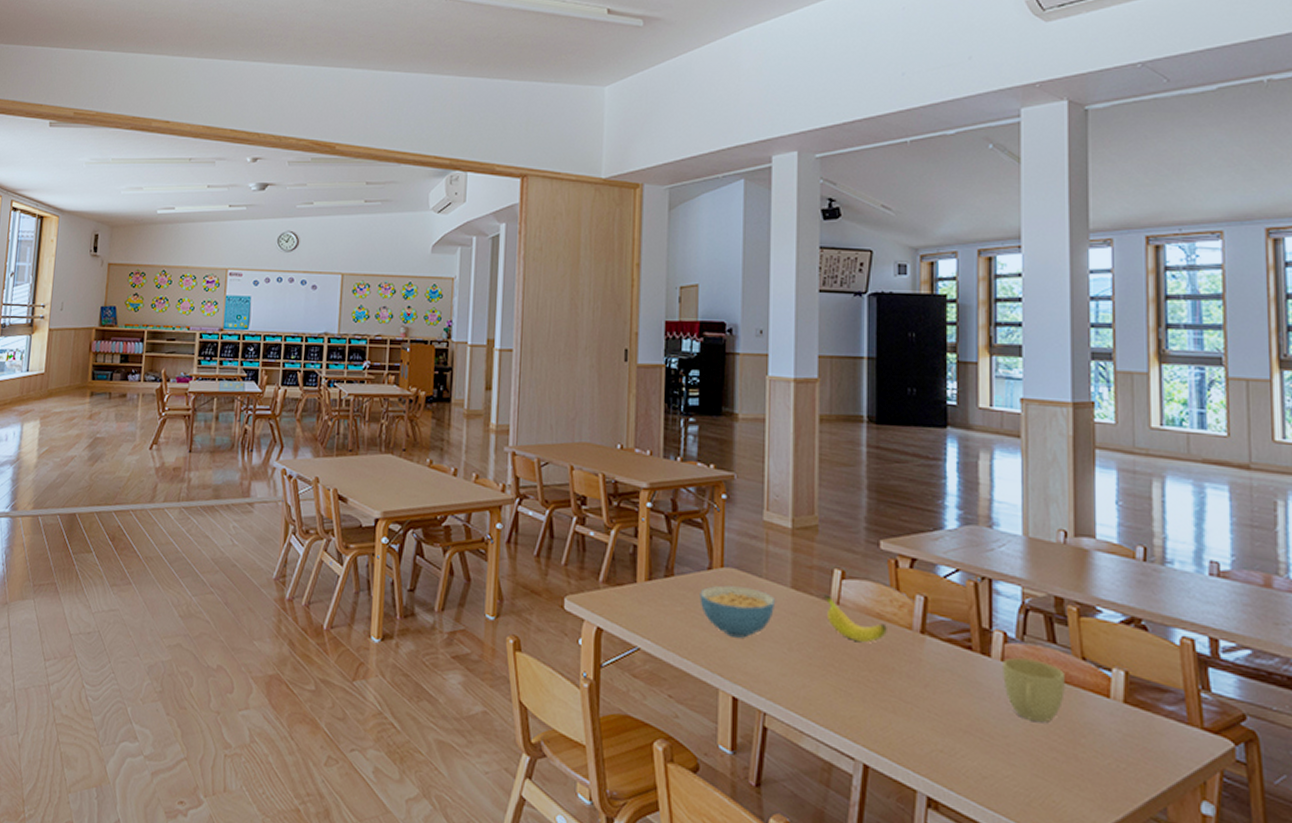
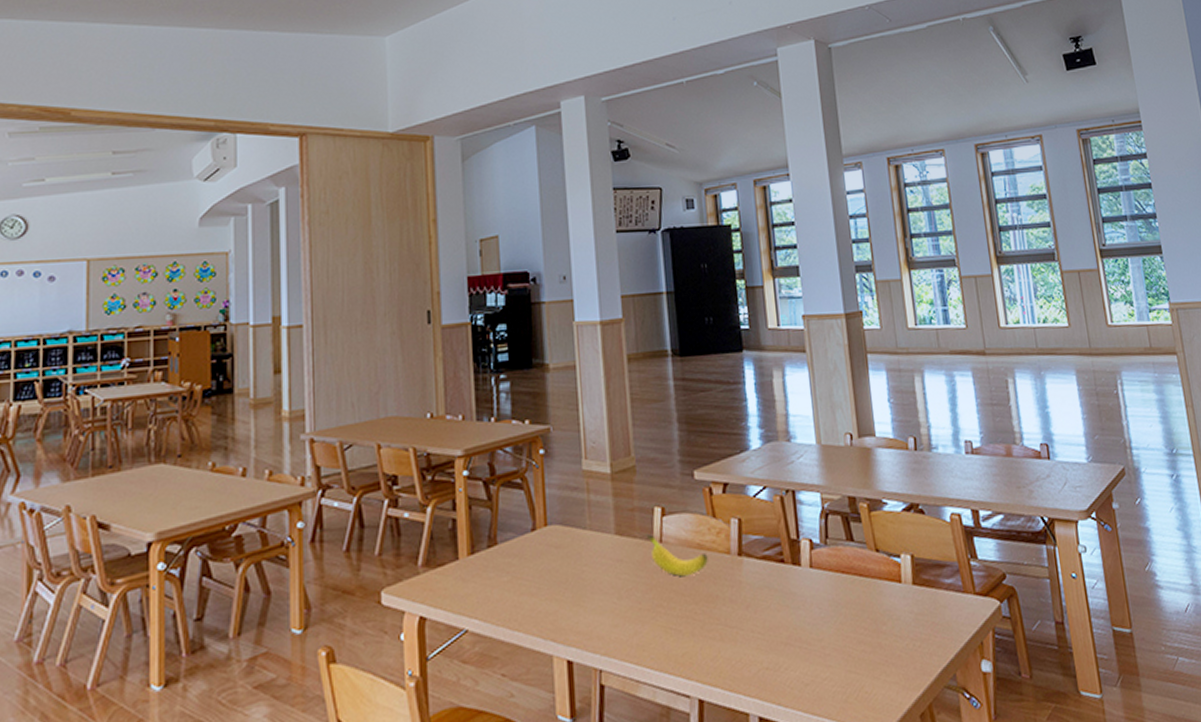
cereal bowl: present [700,585,776,638] -> none [525,542,602,598]
cup: present [1003,657,1065,723] -> none [811,560,865,620]

